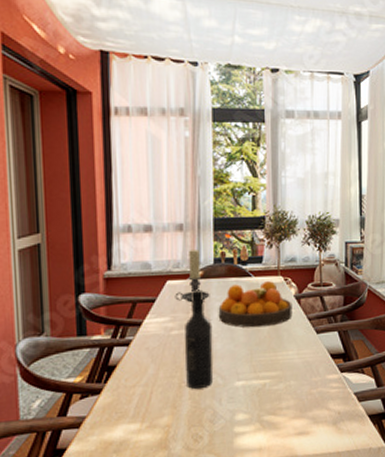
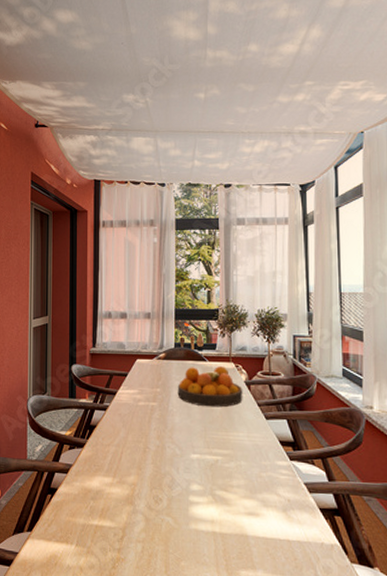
candle holder: present [175,250,210,302] -> none [142,335,171,379]
wine bottle: present [184,289,214,389] -> none [149,369,173,456]

